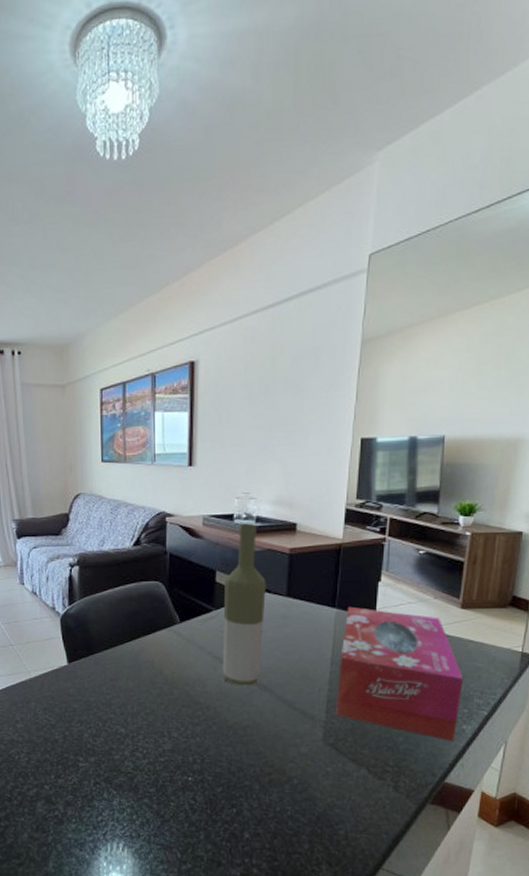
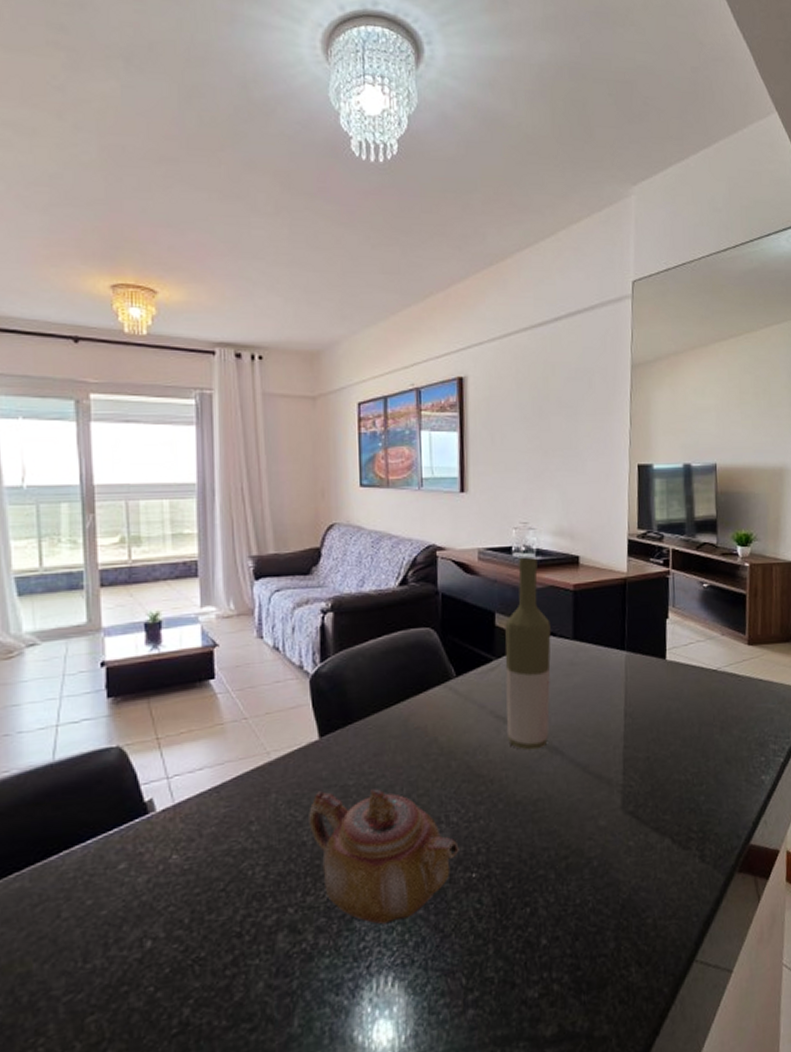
teapot: none [60,704,178,806] -> present [309,789,459,925]
tissue box: present [335,606,463,742] -> none [632,648,757,796]

